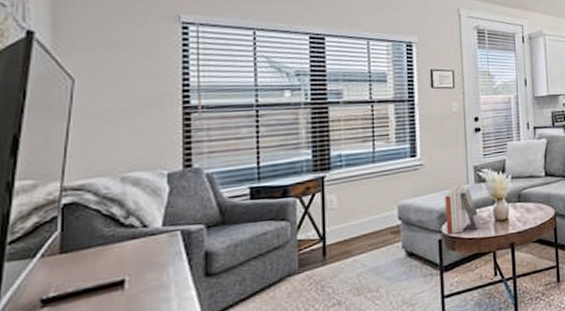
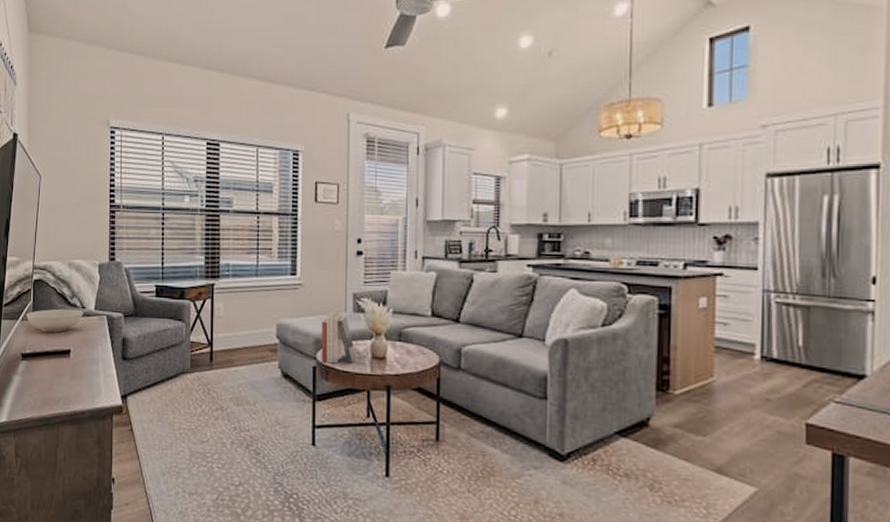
bowl: none [48,229,146,265] -> present [25,308,84,332]

